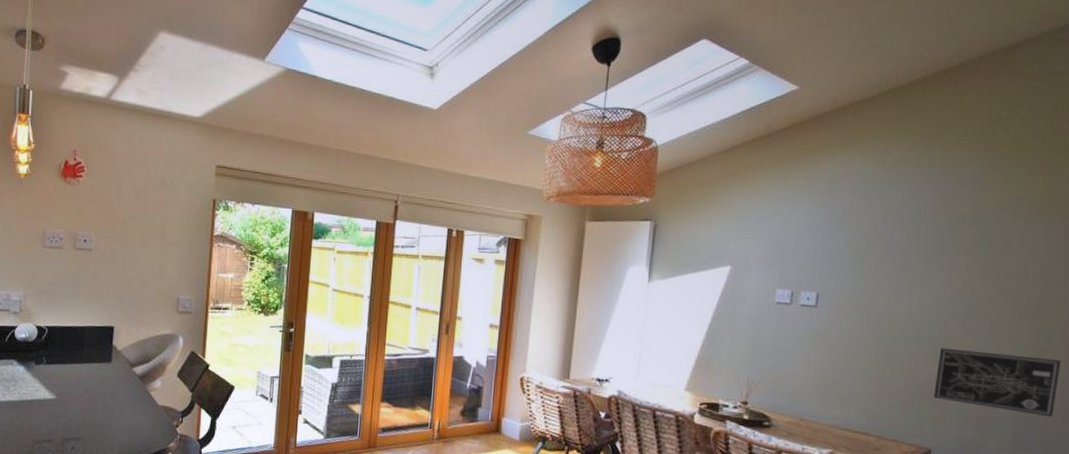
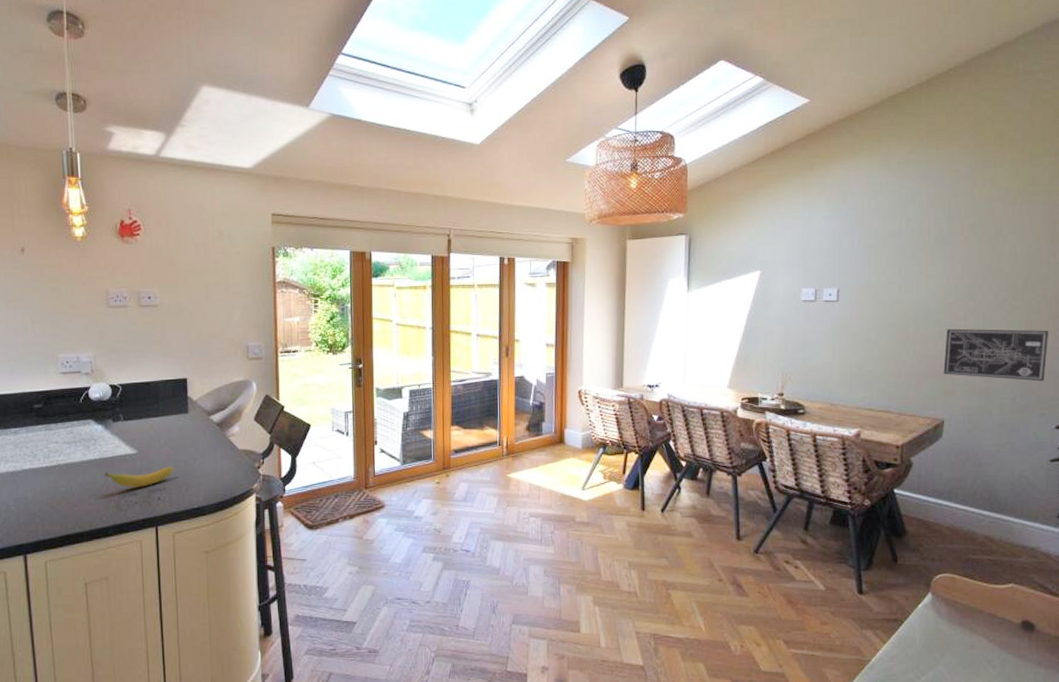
banana: none [21,415,91,435] -> present [104,466,174,488]

